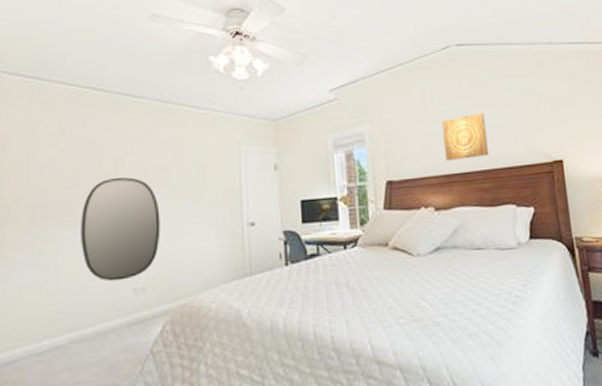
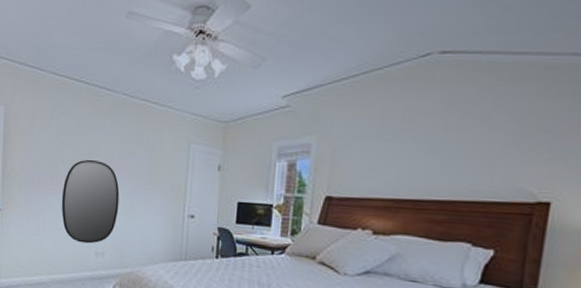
wall art: present [442,113,489,161] -> none [397,135,457,186]

